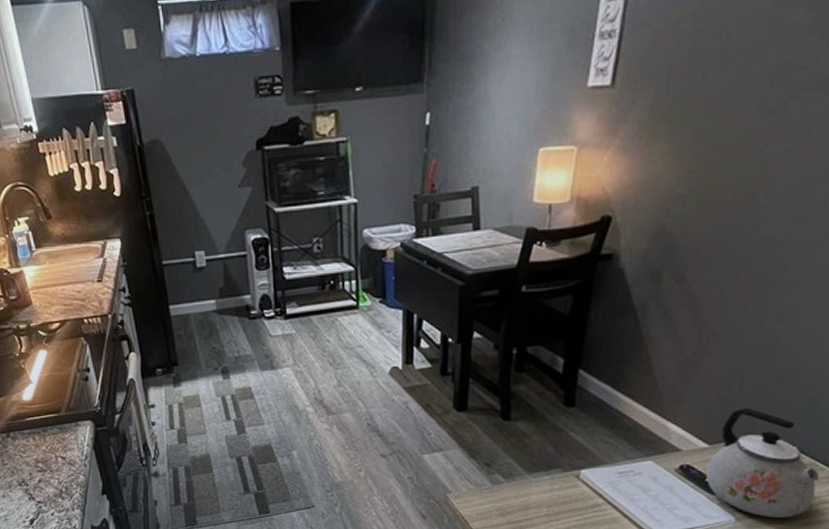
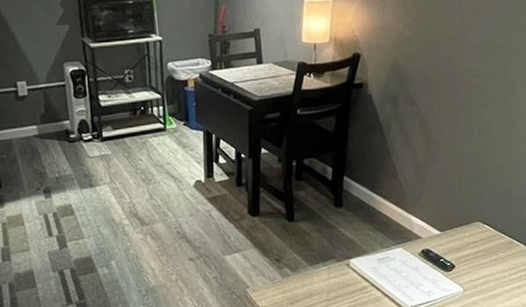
kettle: present [706,407,820,518] -> none [441,201,516,287]

